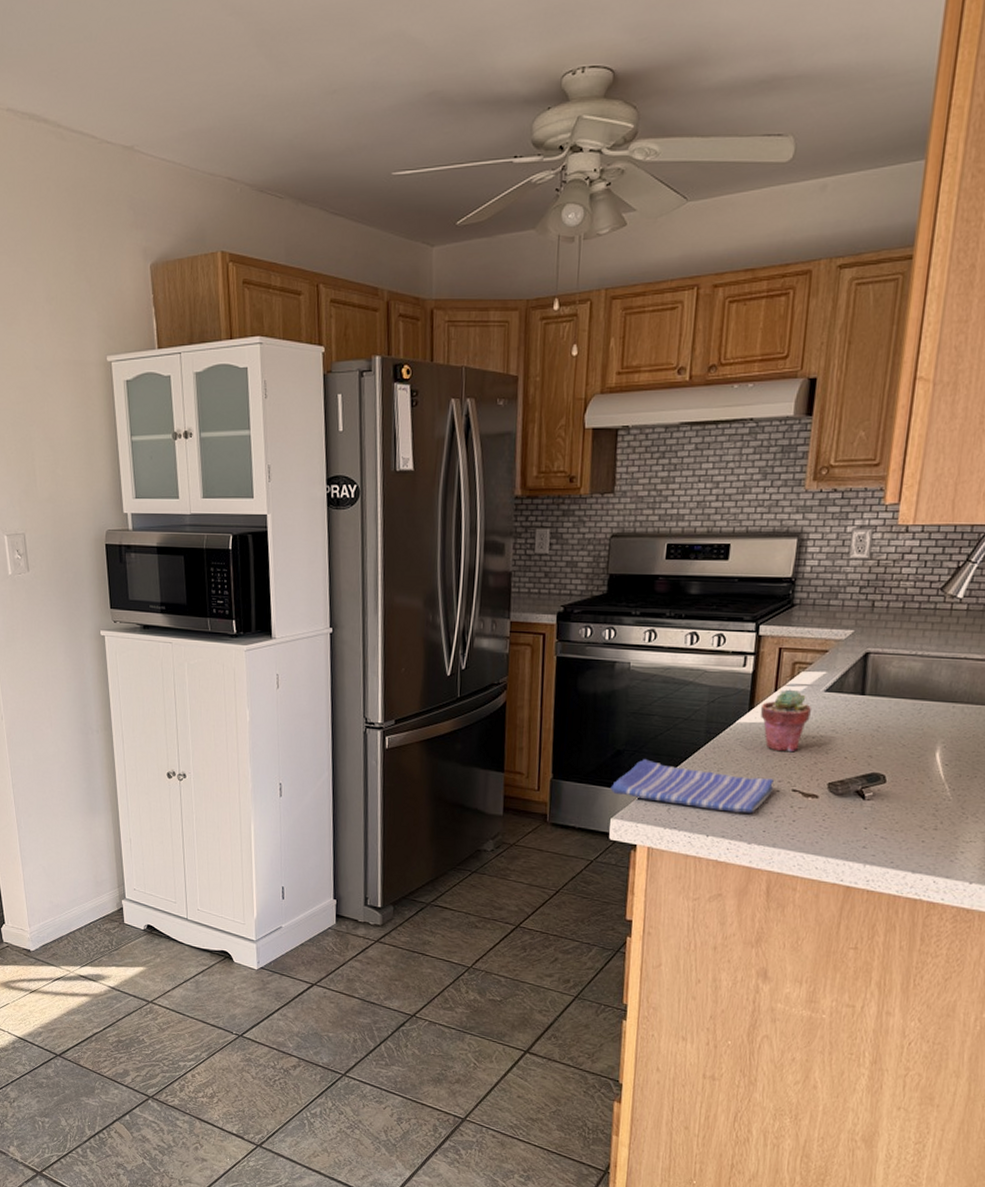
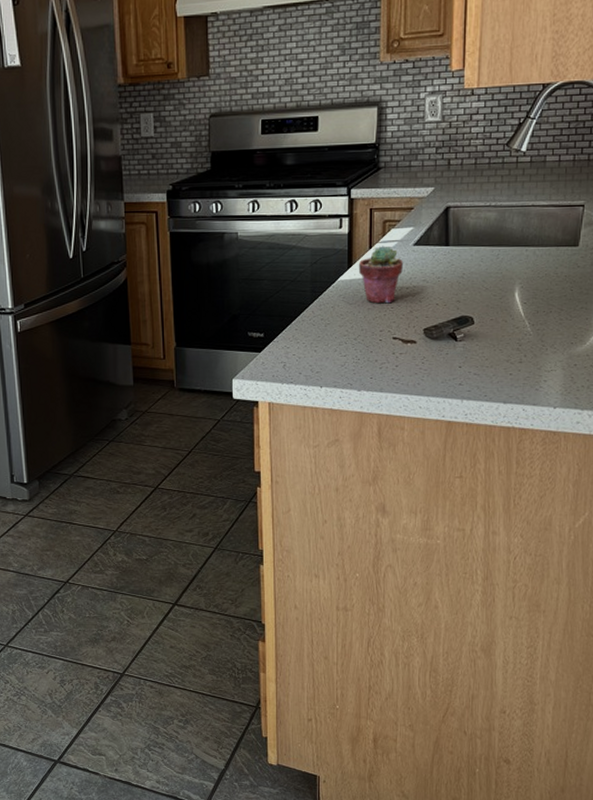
dish towel: present [610,759,774,814] -> none [230,321,376,363]

